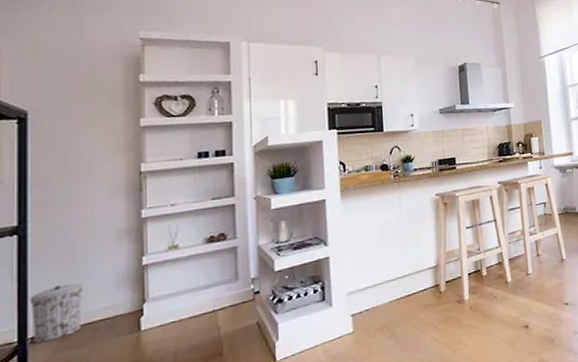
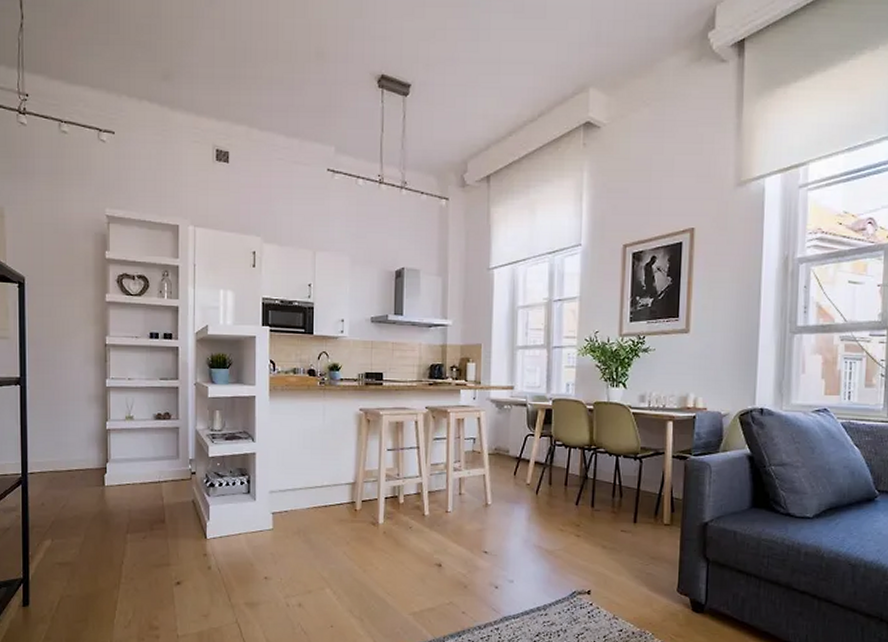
trash can: present [29,283,84,344] -> none [28,434,65,479]

